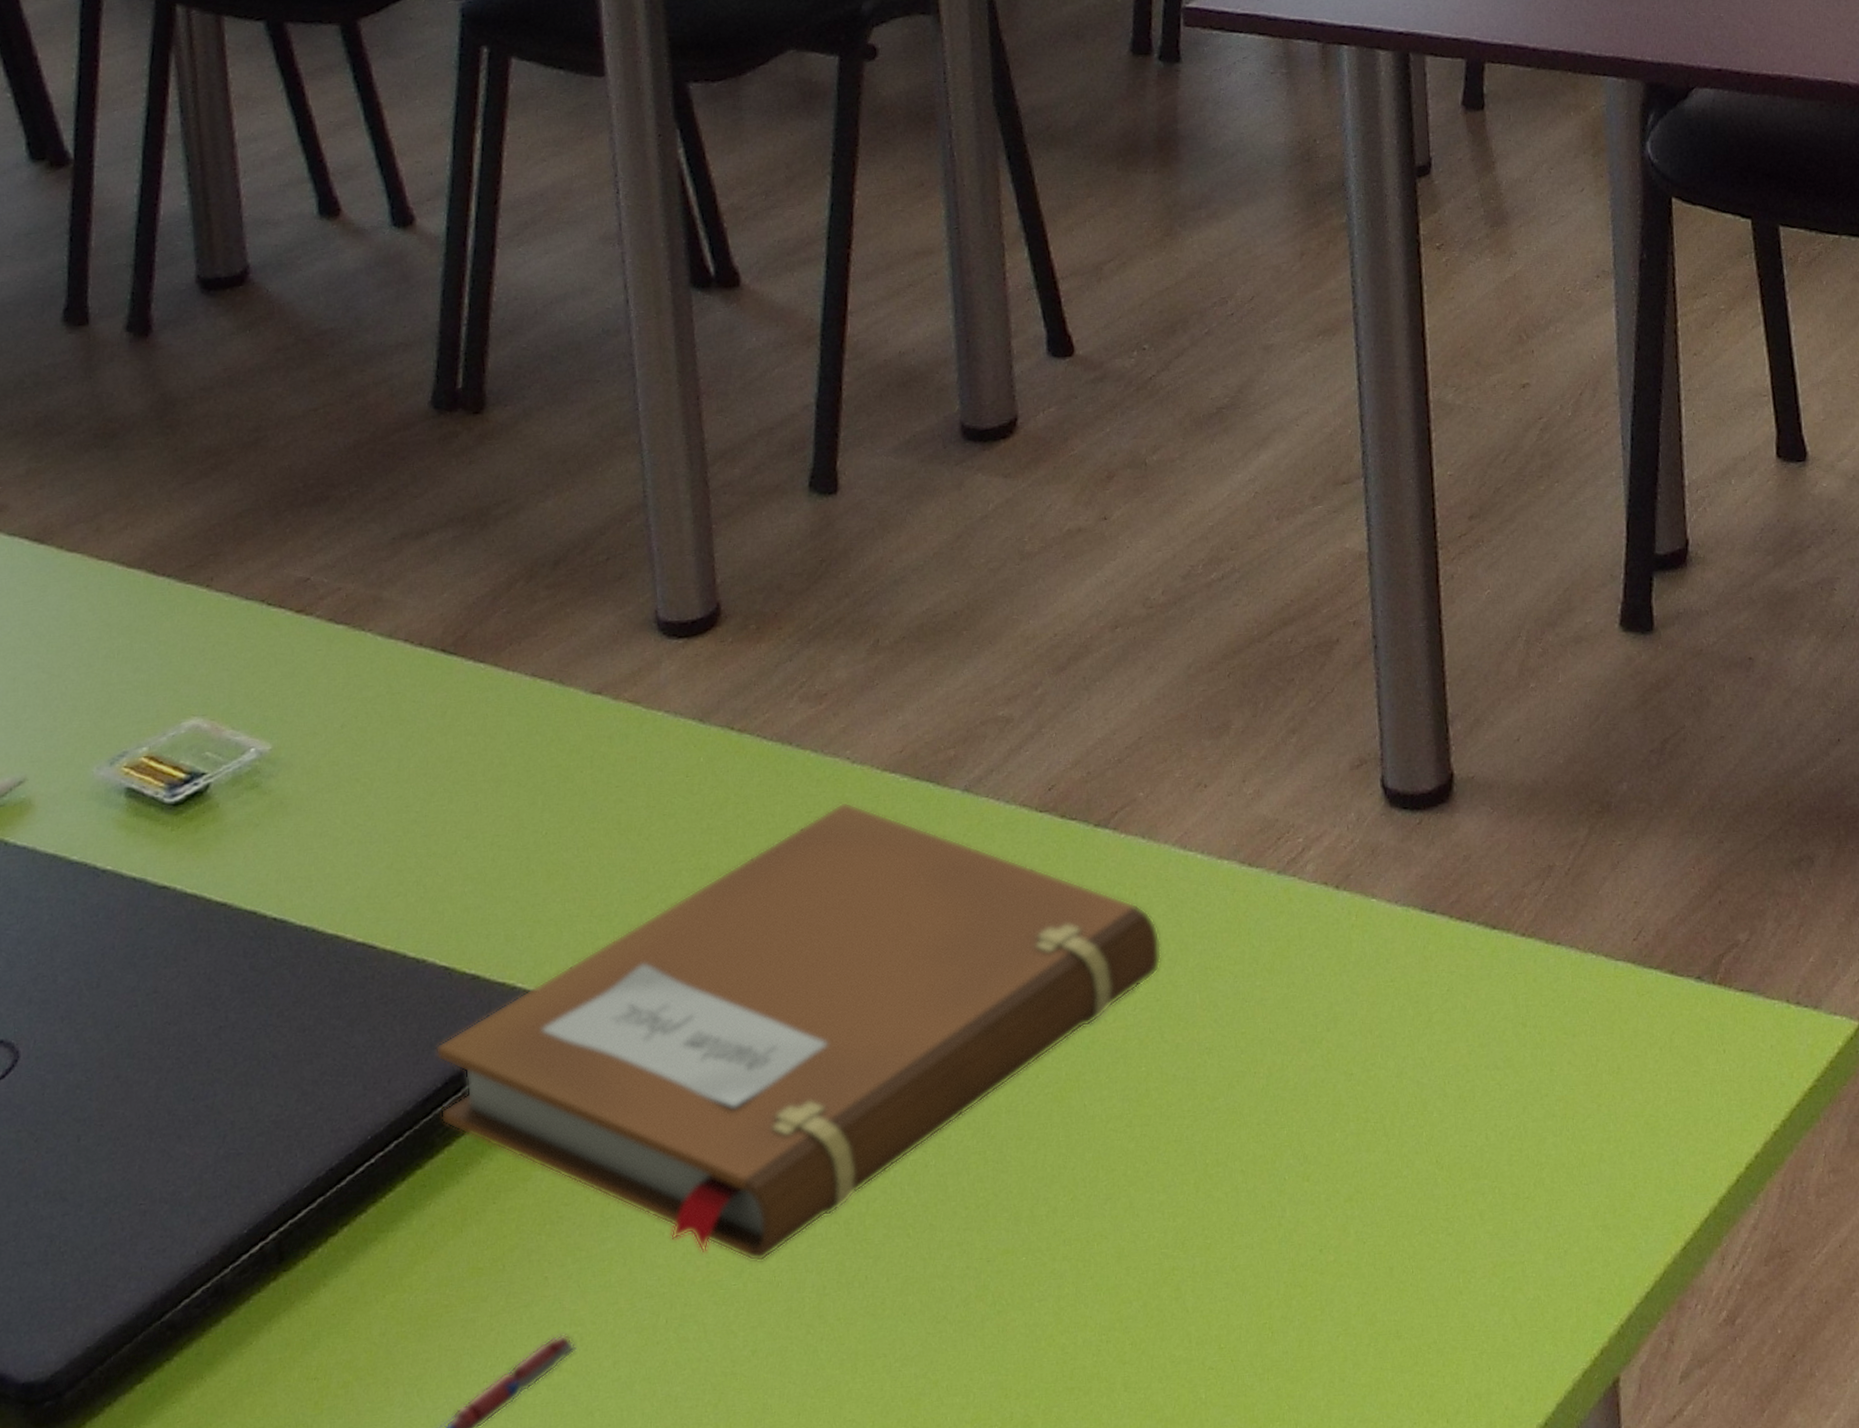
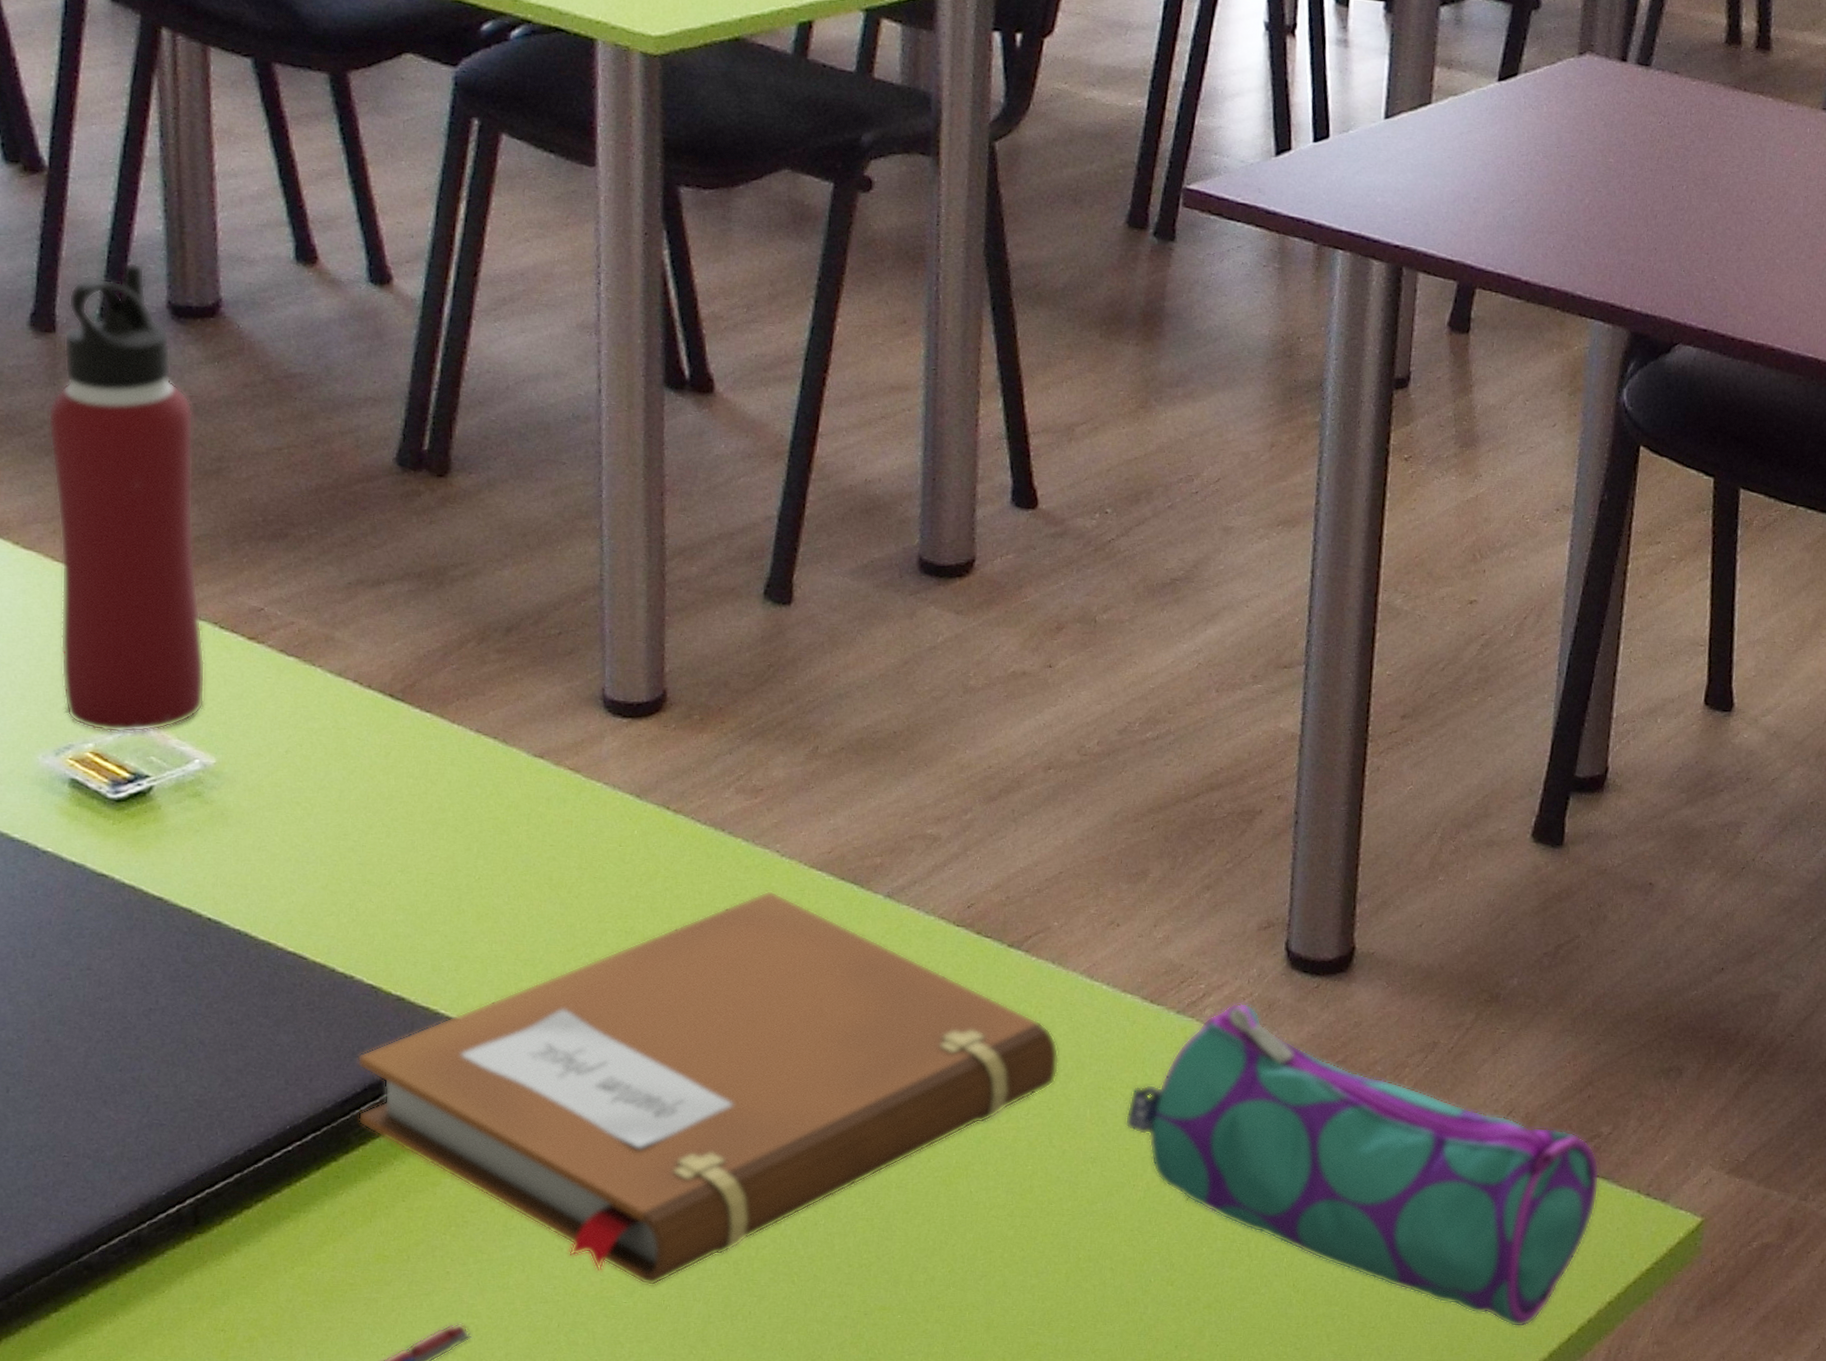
water bottle: none [85,241,257,733] -> present [48,262,206,733]
pencil case: none [1237,851,1746,1175] -> present [1124,1002,1600,1328]

